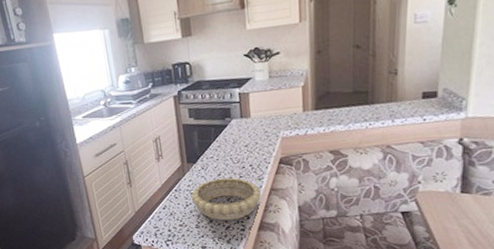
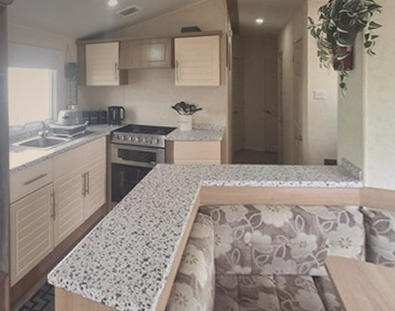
decorative bowl: present [191,177,262,221] -> none [111,220,180,268]

